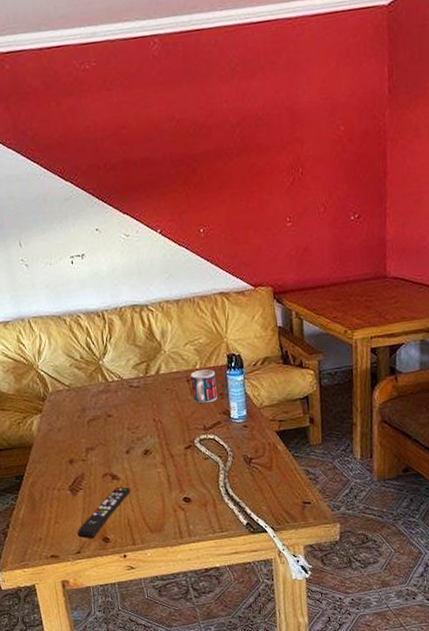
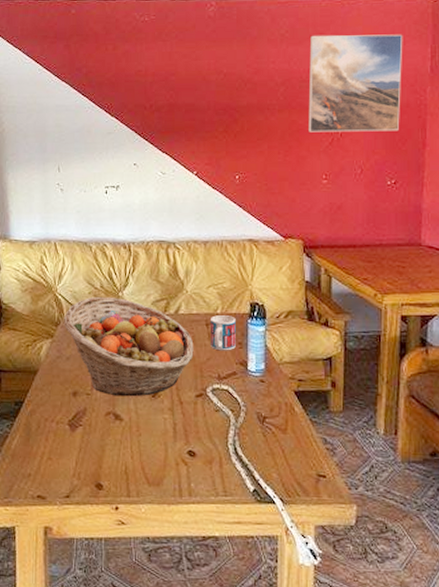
fruit basket: none [49,366,179,459] -> present [64,296,194,397]
remote control: present [77,486,130,539] -> none [69,428,132,483]
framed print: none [262,54,360,174] -> present [308,34,403,132]

